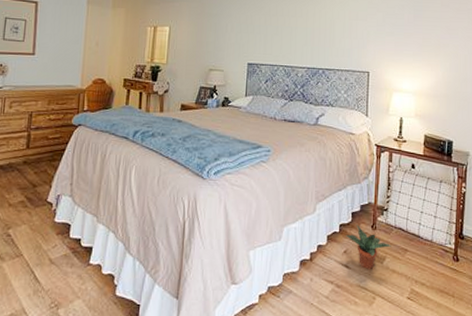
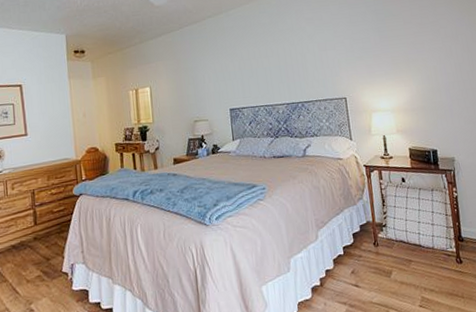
potted plant: present [346,224,391,269] -> none [351,244,396,285]

